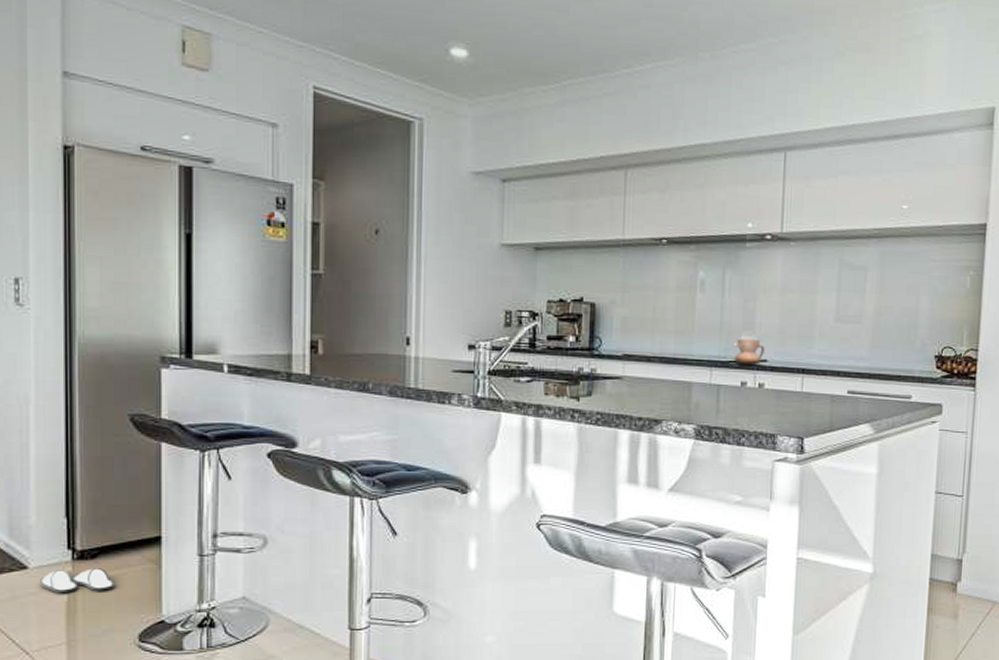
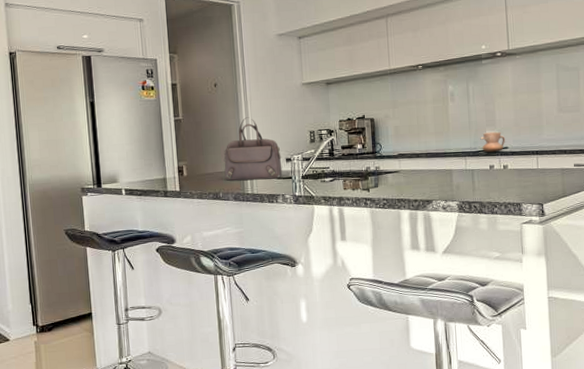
slippers: present [39,568,115,594] -> none [17,337,65,357]
handbag: none [378,282,462,372] -> present [223,117,283,182]

